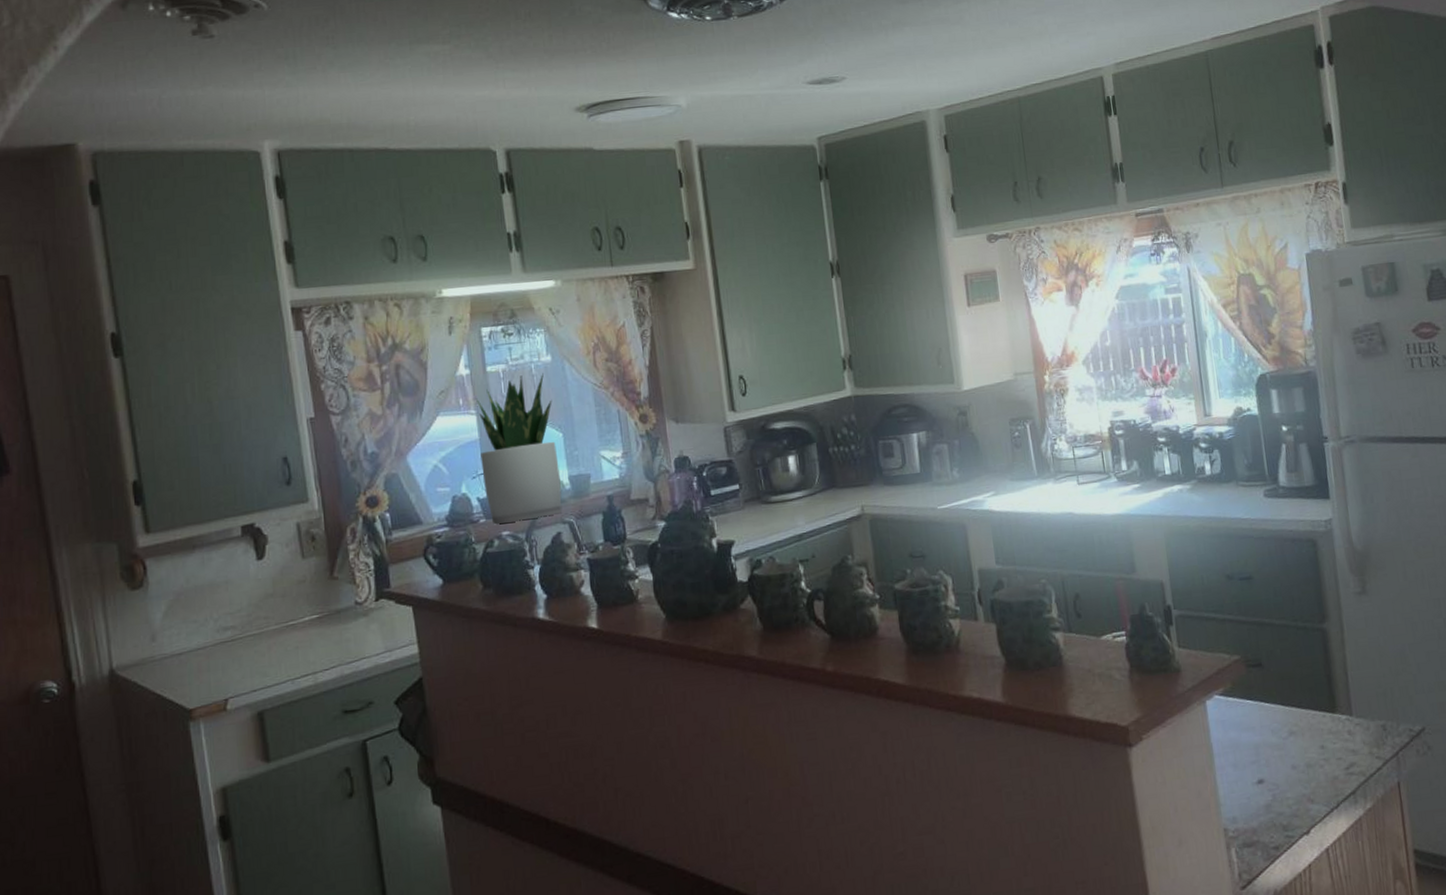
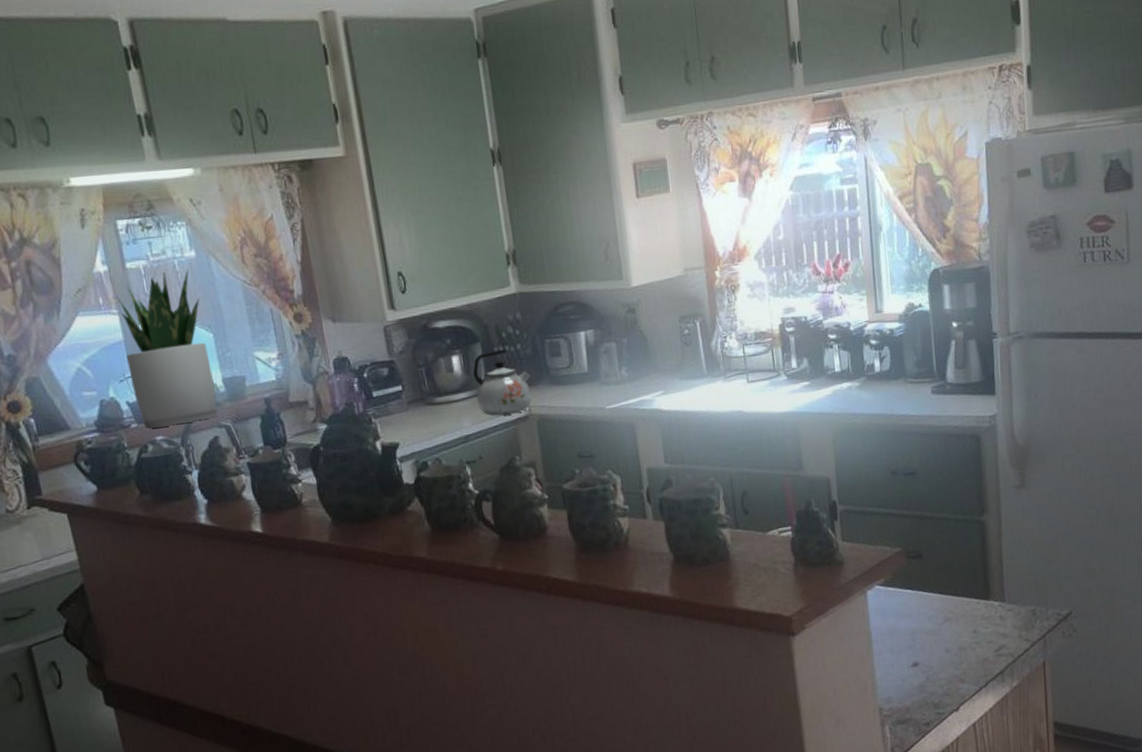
kettle: none [808,449,865,515] -> present [472,348,532,416]

